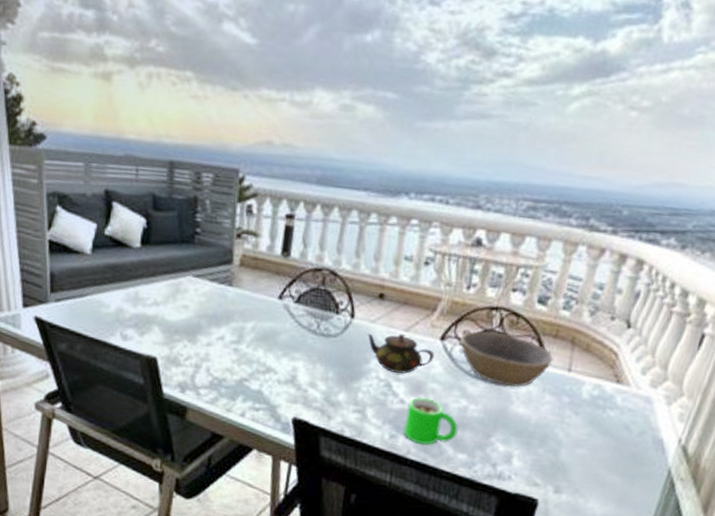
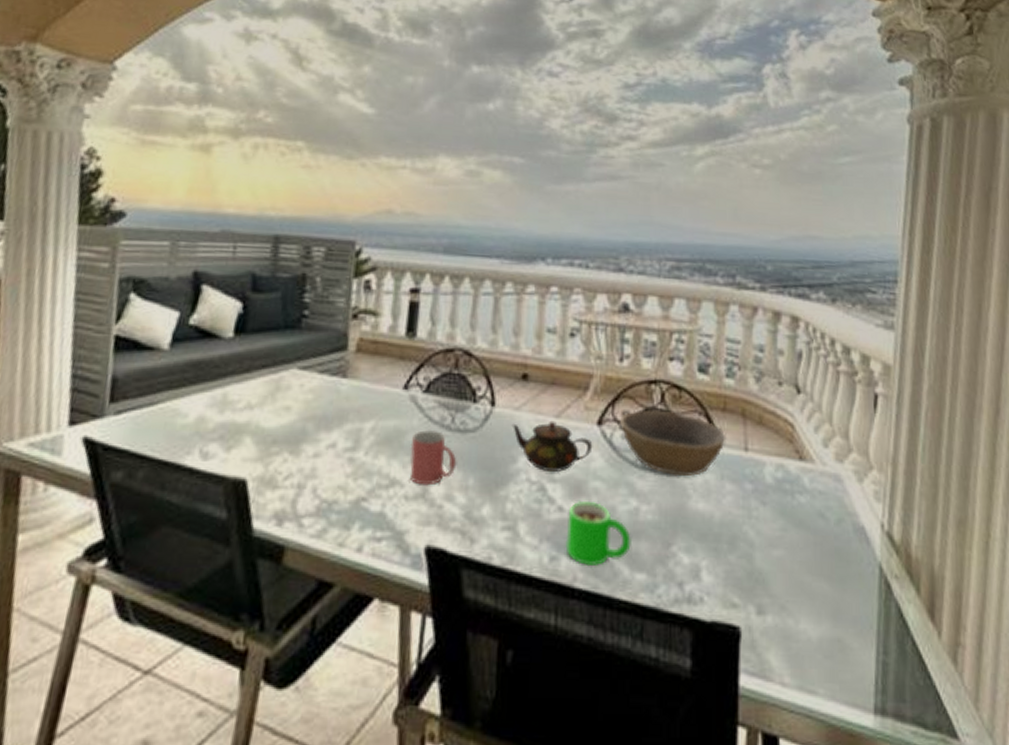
mug: none [282,332,320,375] -> present [409,429,457,486]

